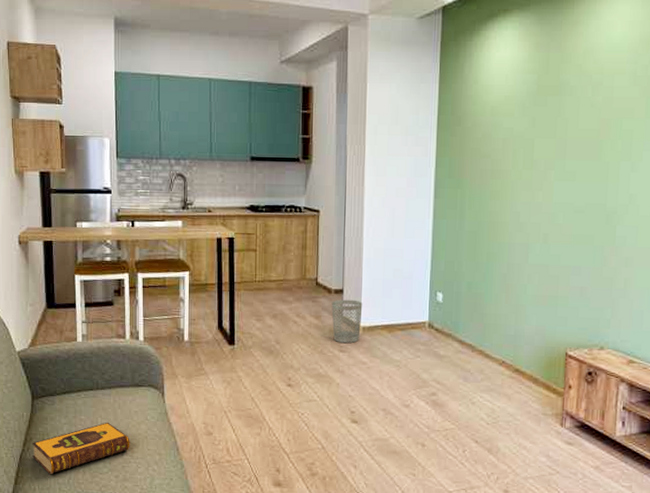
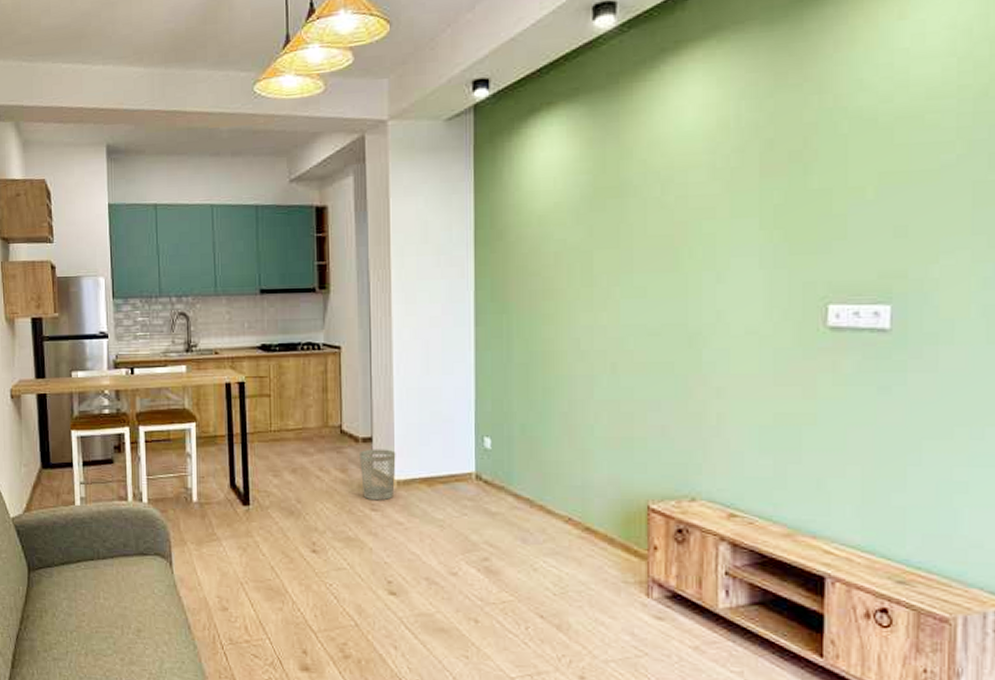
hardback book: present [32,422,130,475] -> none [30,596,136,658]

